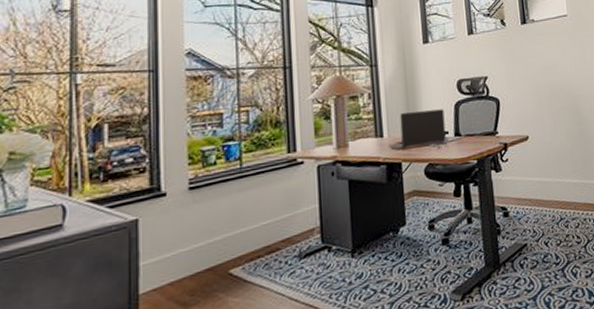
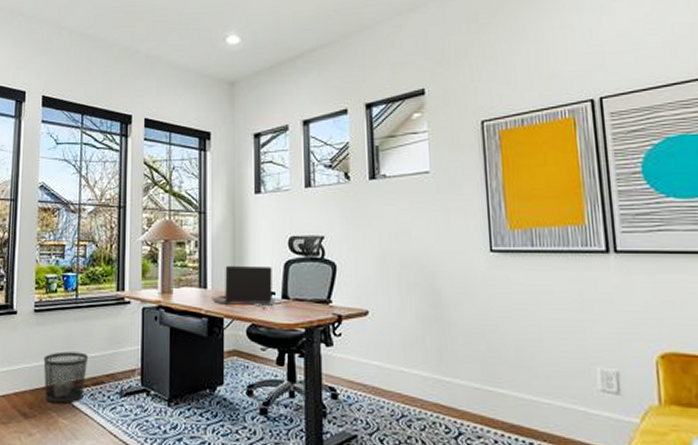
waste bin: none [204,222,259,284] -> present [43,352,88,404]

